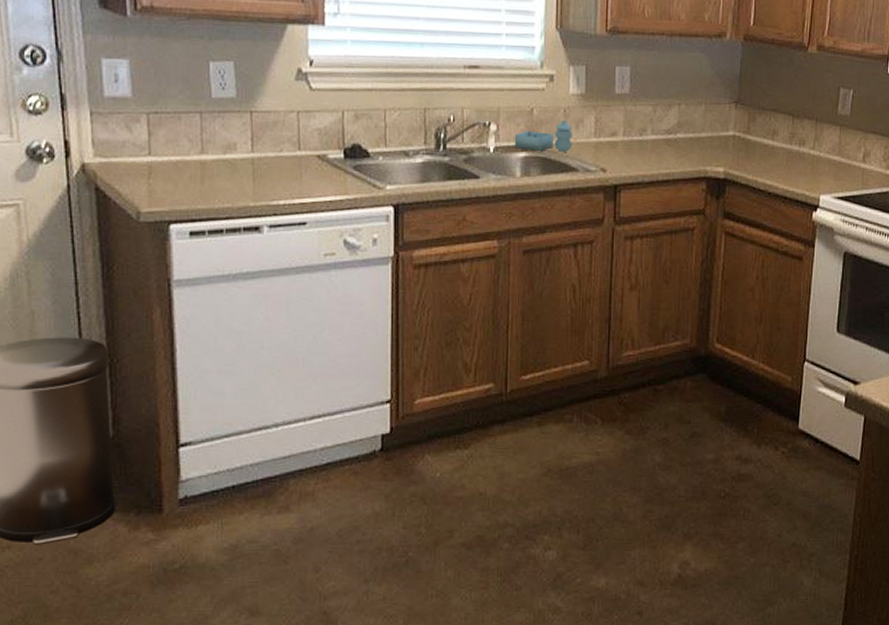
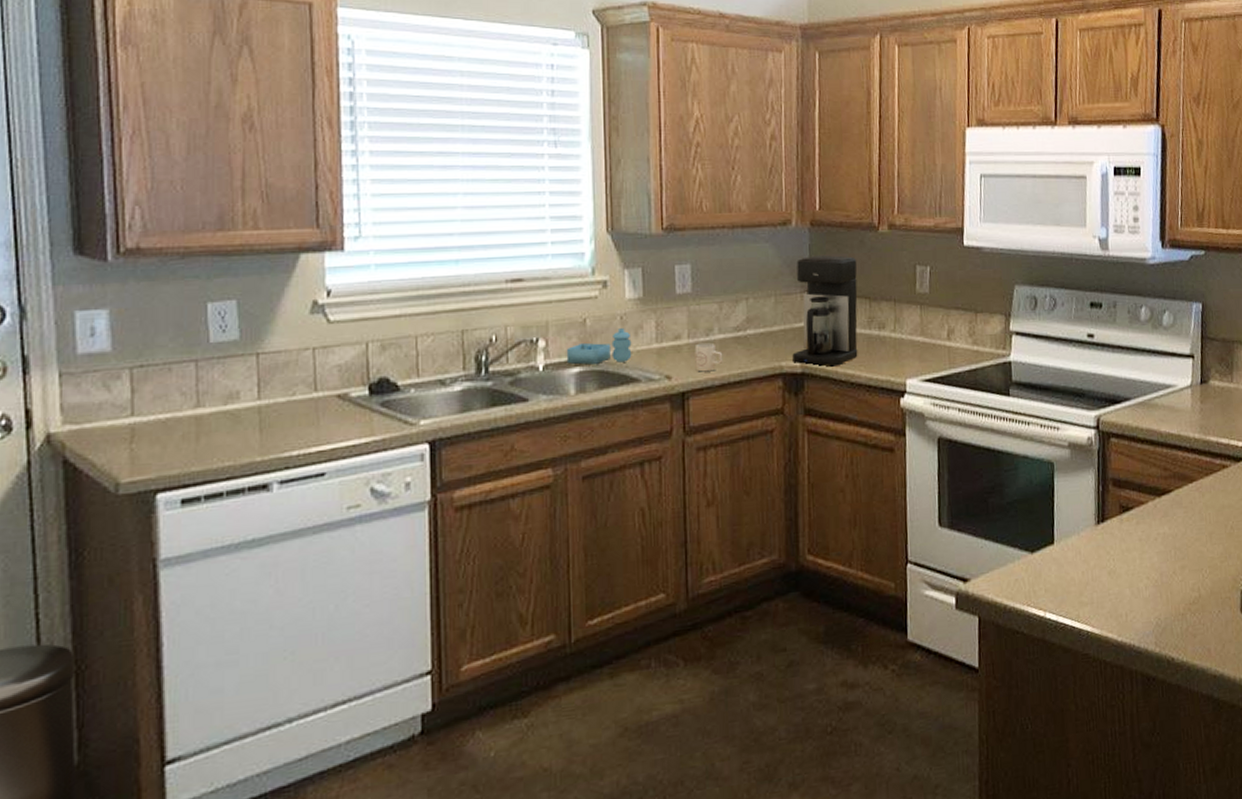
mug: none [628,141,654,169] -> present [694,342,723,372]
coffee maker: none [717,69,785,176] -> present [792,255,858,367]

